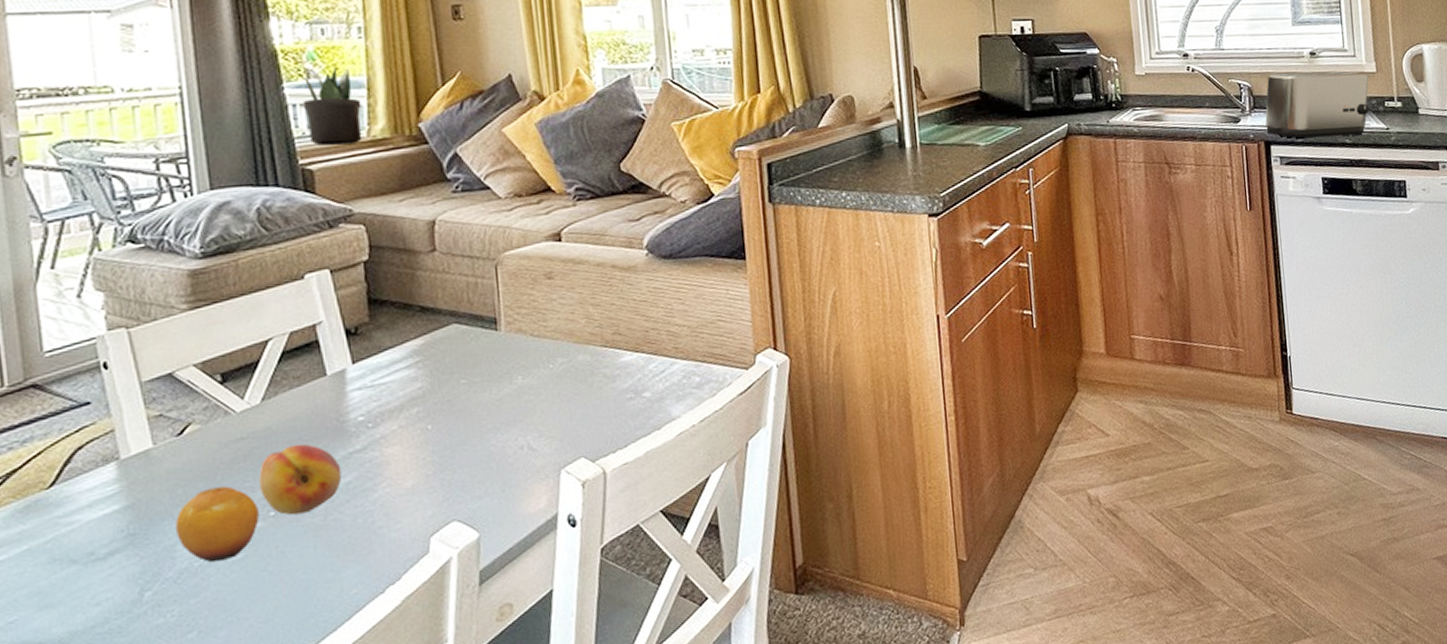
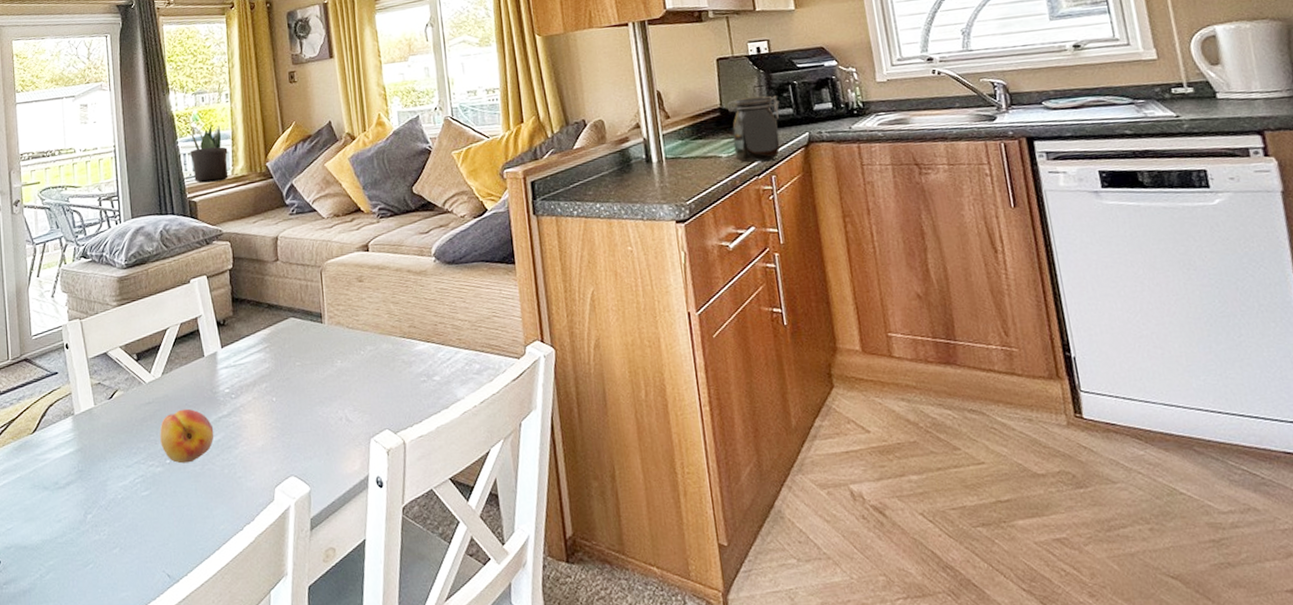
fruit: present [175,486,259,563] -> none [107,438,160,496]
jar: none [988,81,1041,154] -> present [727,95,780,163]
toaster: present [1265,70,1369,139] -> none [1024,60,1152,133]

